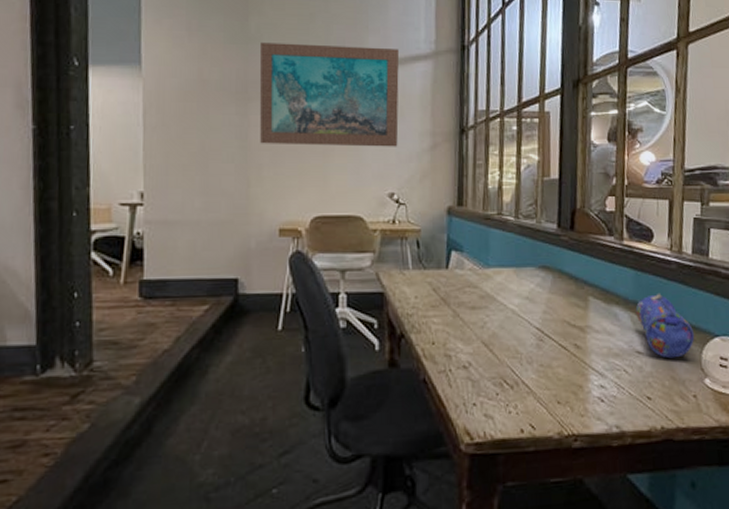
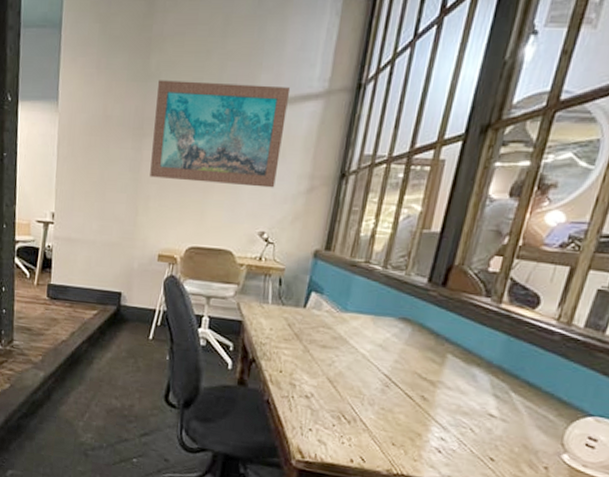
pencil case: present [635,294,695,359] -> none [497,362,564,428]

